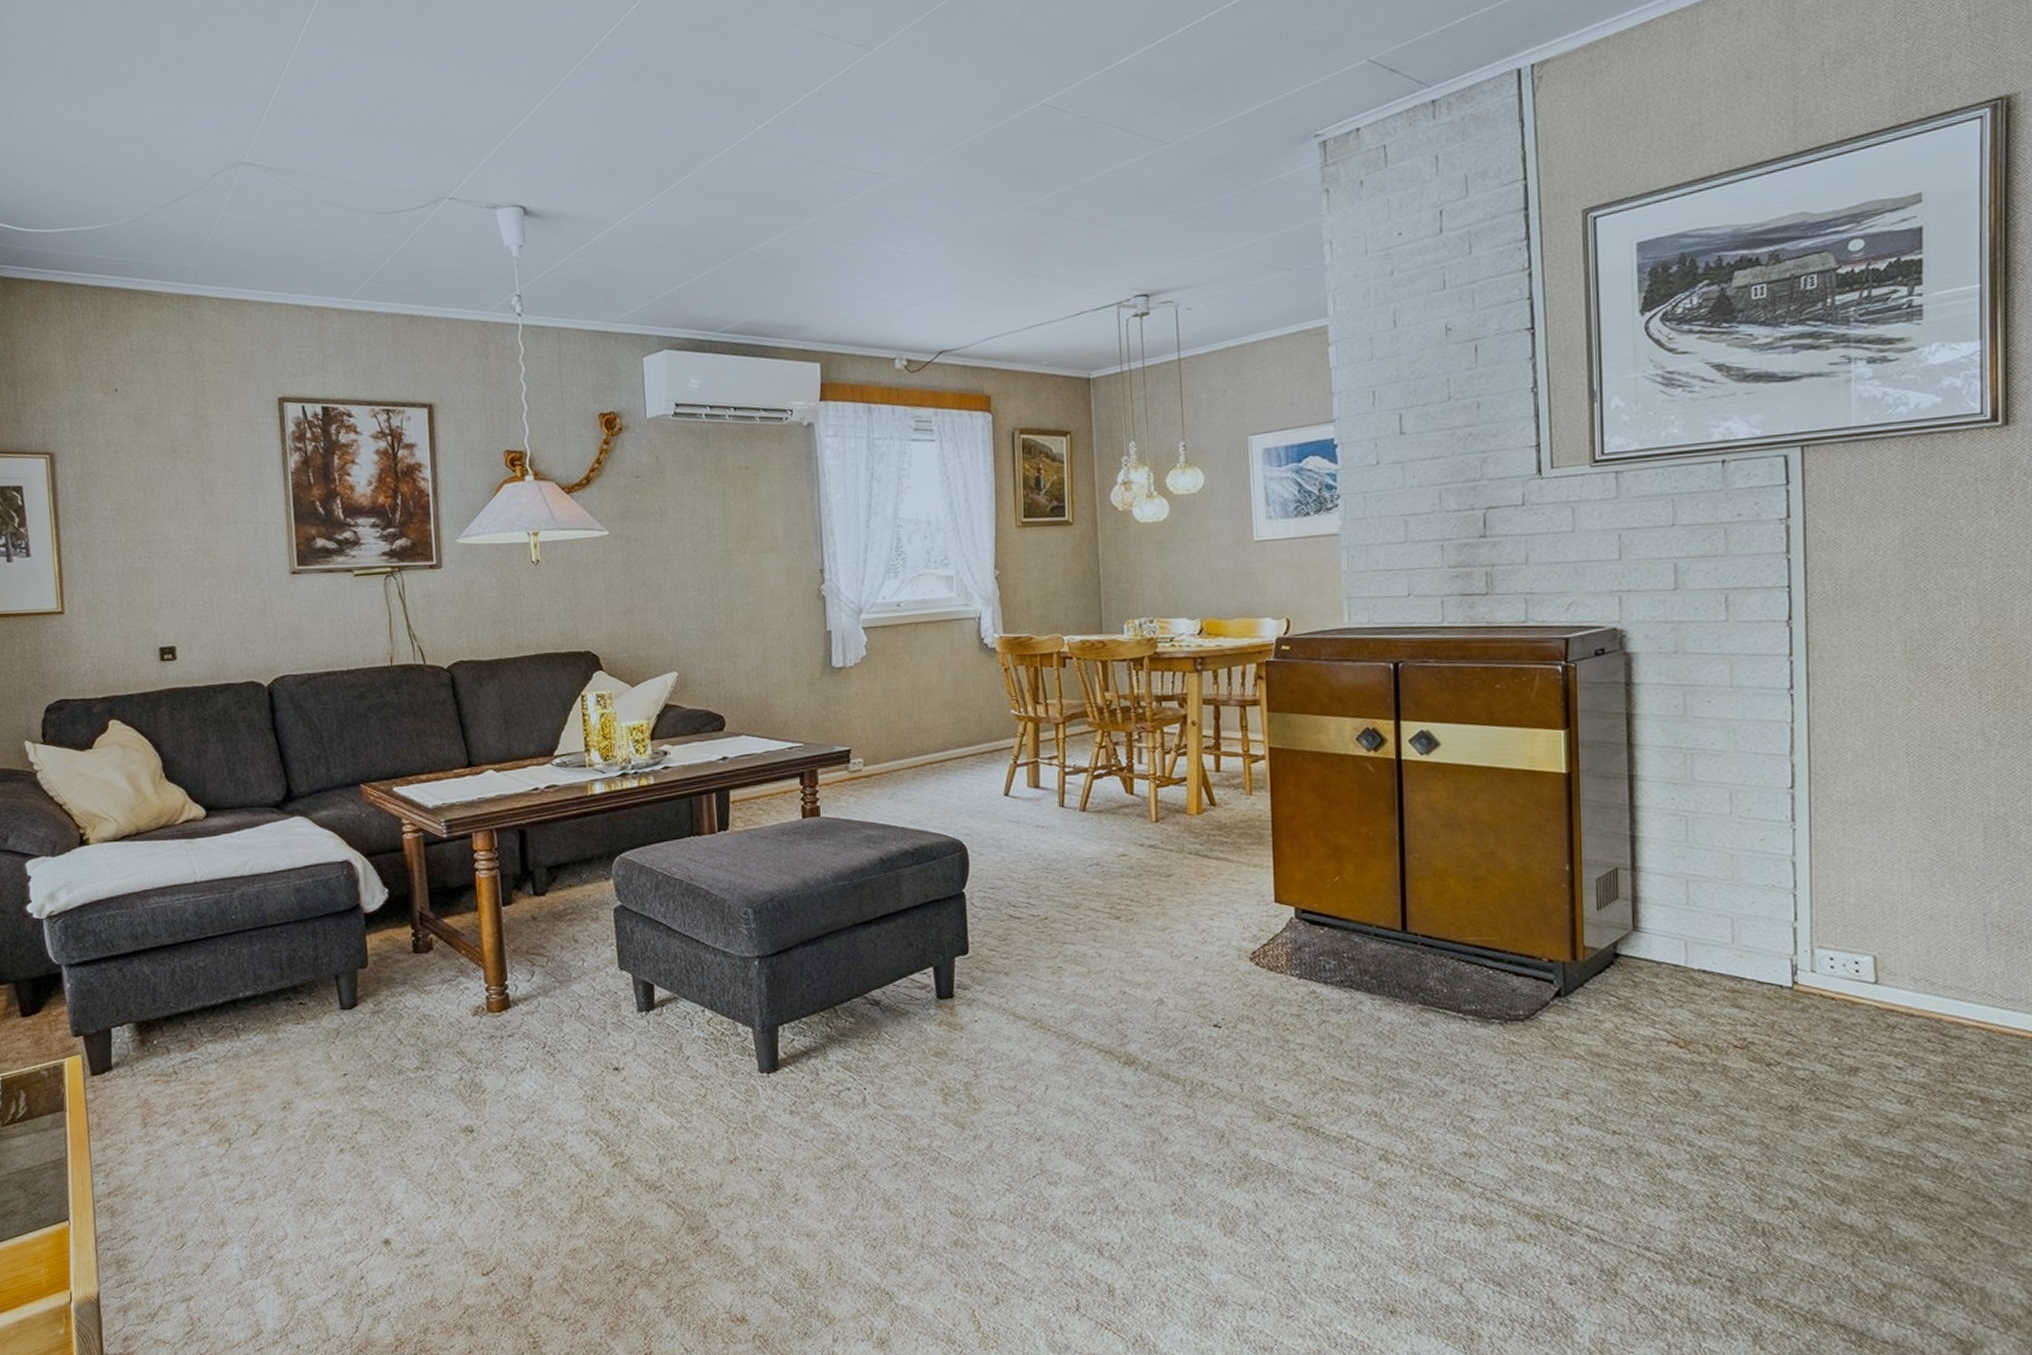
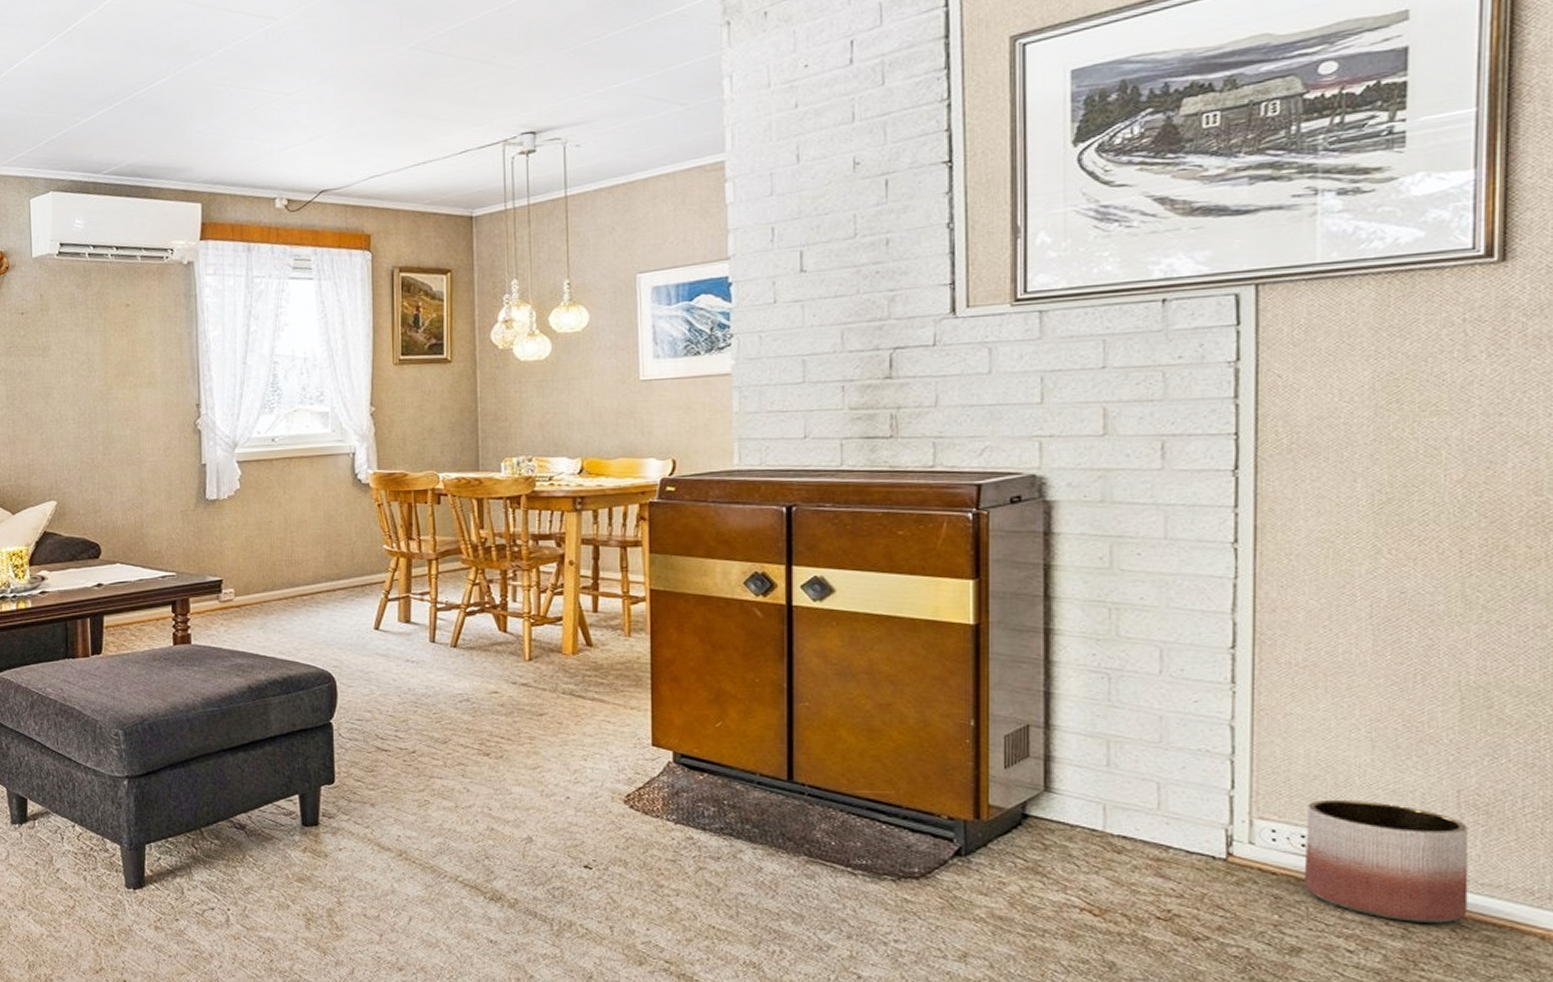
planter: none [1858,926,1995,1038] -> present [1303,799,1469,923]

